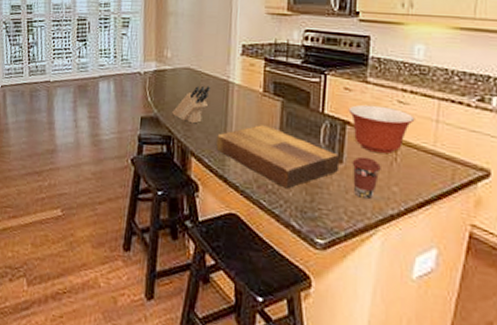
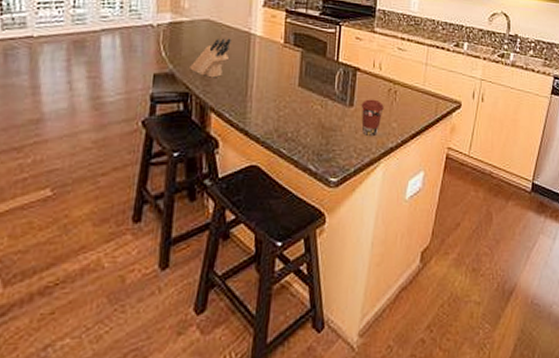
cutting board: present [216,125,340,189] -> none [237,75,351,135]
mixing bowl: present [348,104,415,154] -> none [359,52,411,95]

